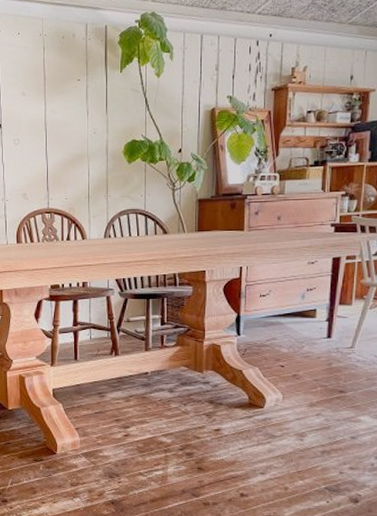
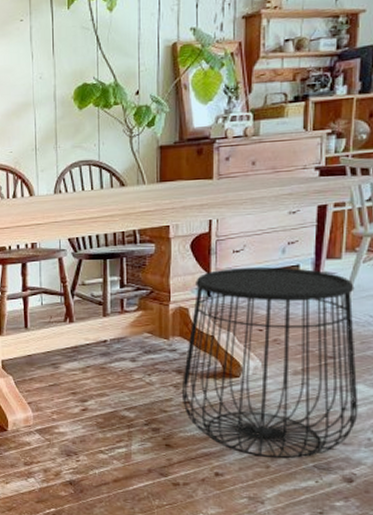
side table: none [213,311,364,482] -> present [181,267,358,459]

